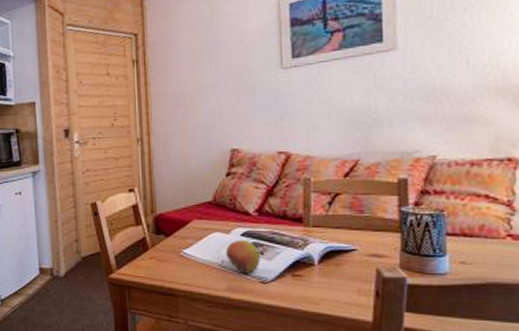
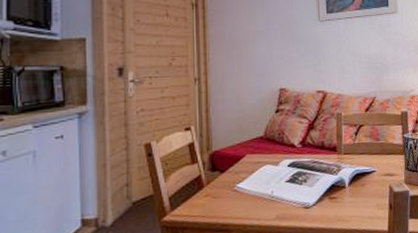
apple: present [225,239,261,274] -> none [274,169,304,202]

